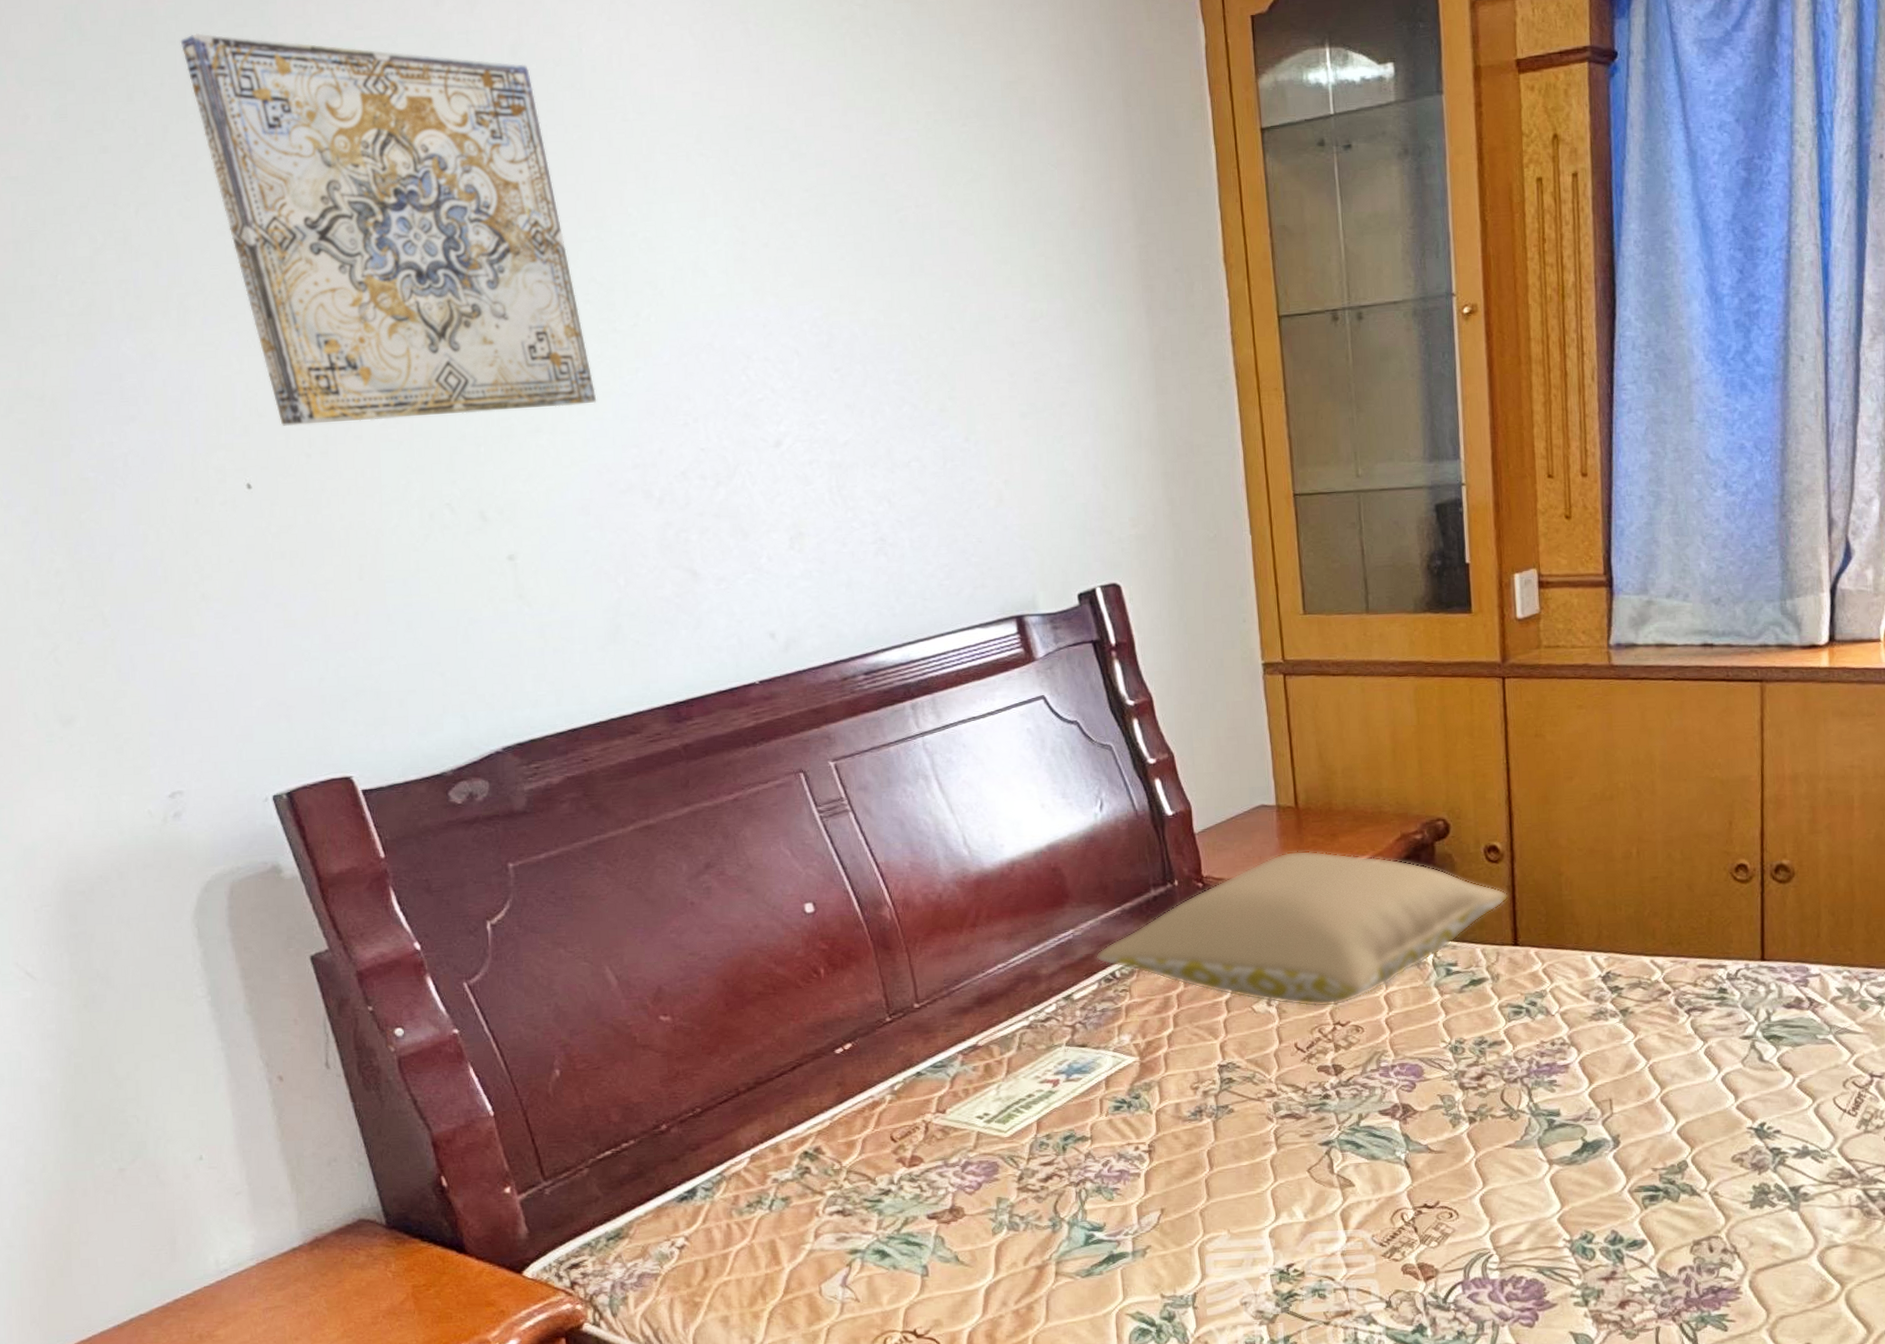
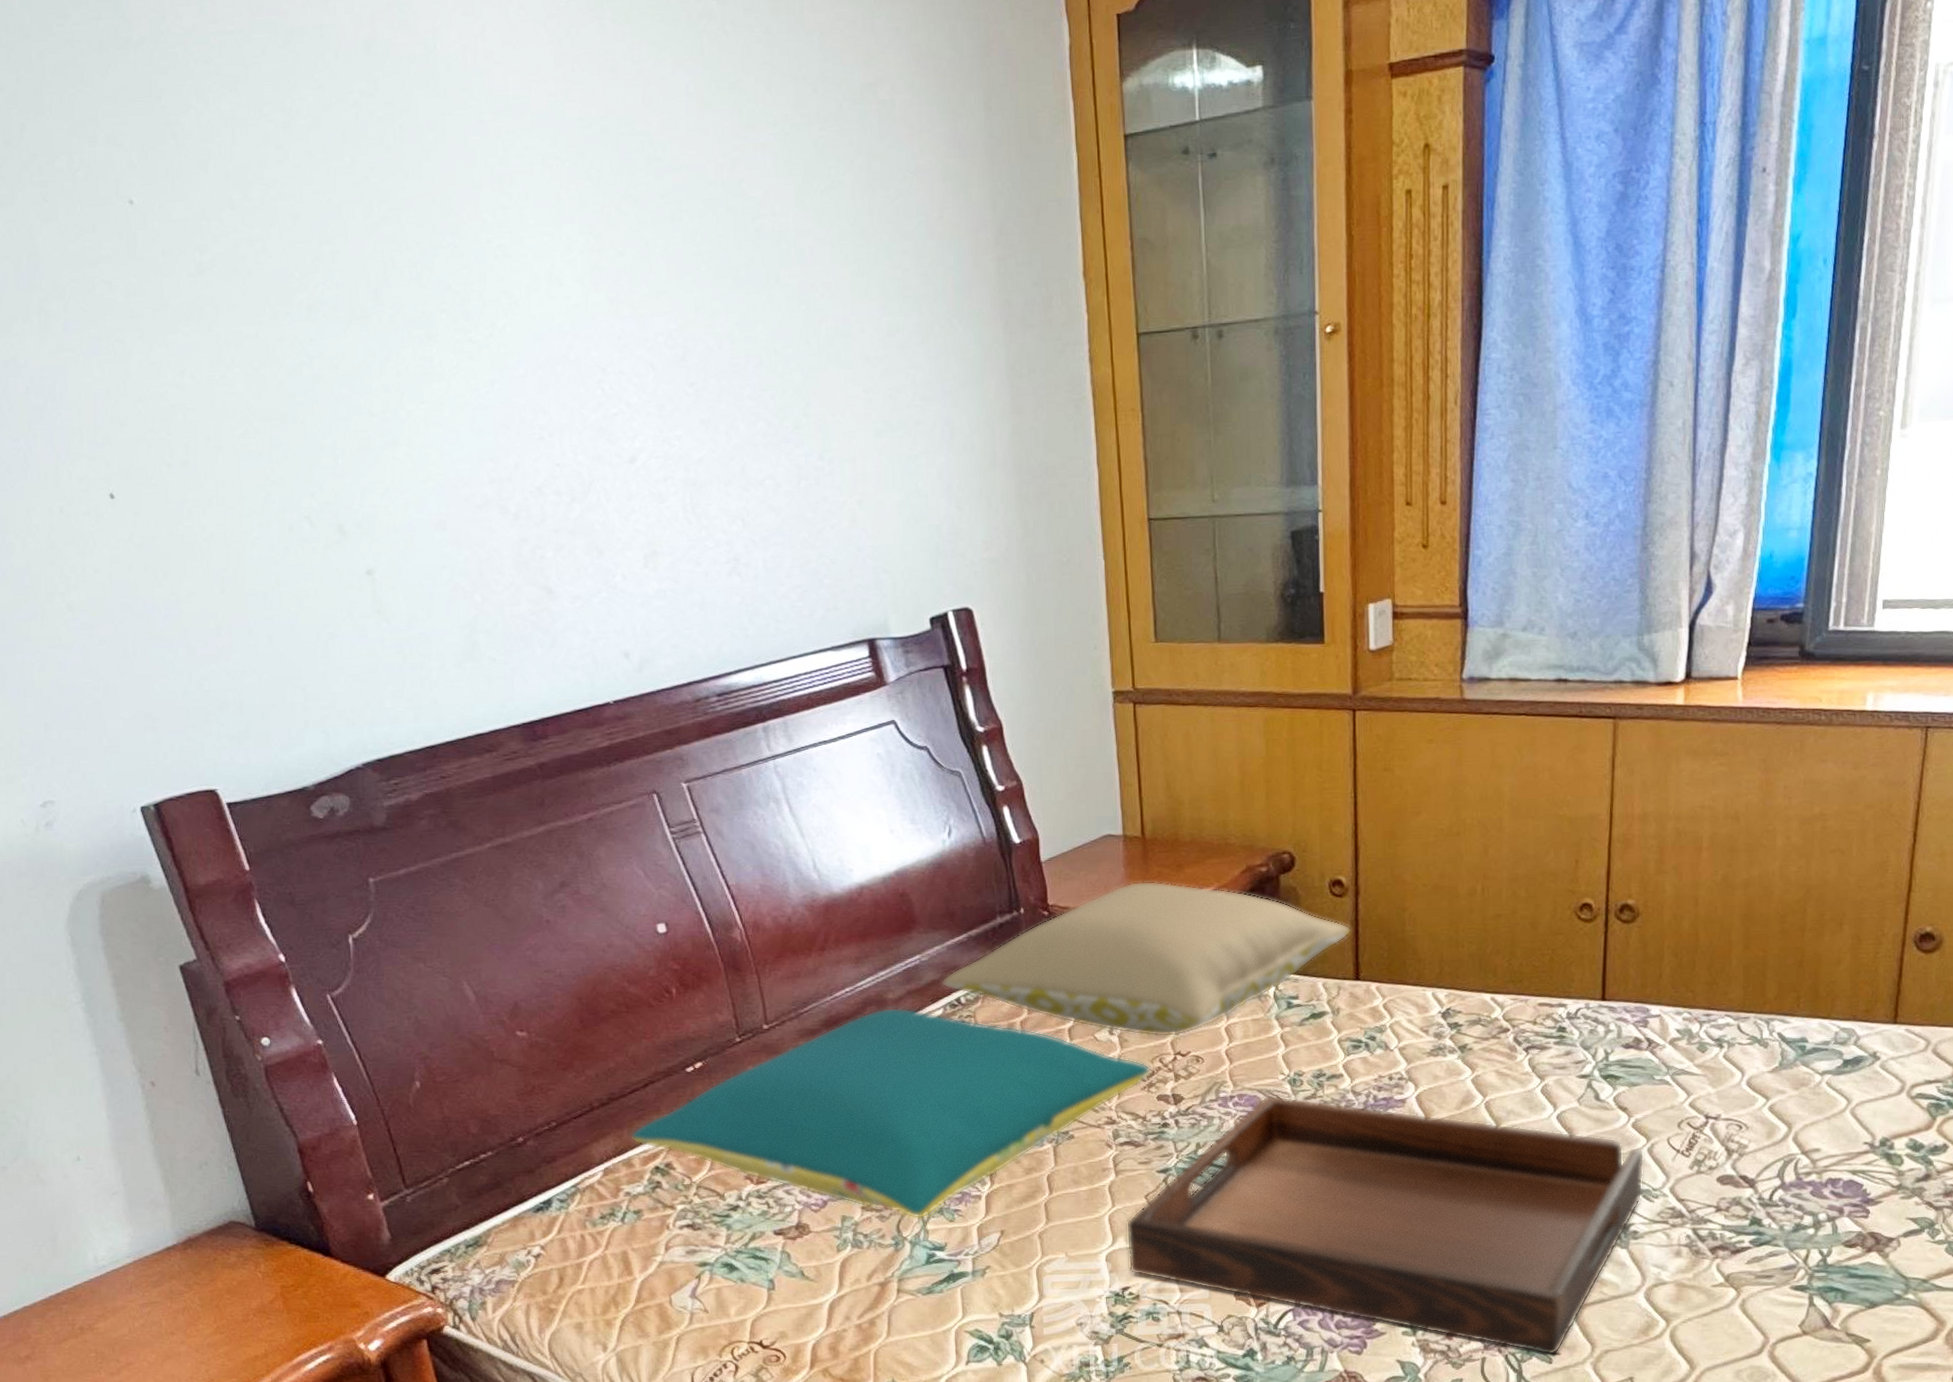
wall art: present [180,33,597,426] -> none [35,26,453,435]
pillow: none [778,982,1312,1199] -> present [631,1007,1152,1219]
serving tray: none [1289,1063,1812,1323] -> present [1126,1094,1645,1356]

